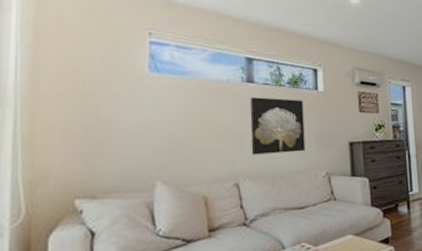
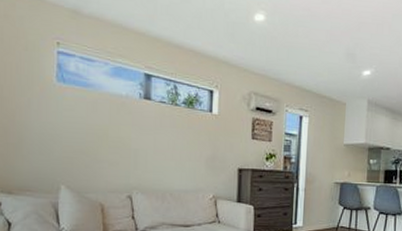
wall art: present [249,97,305,155] -> none [144,114,197,173]

